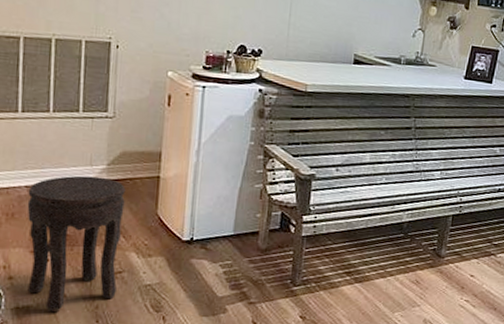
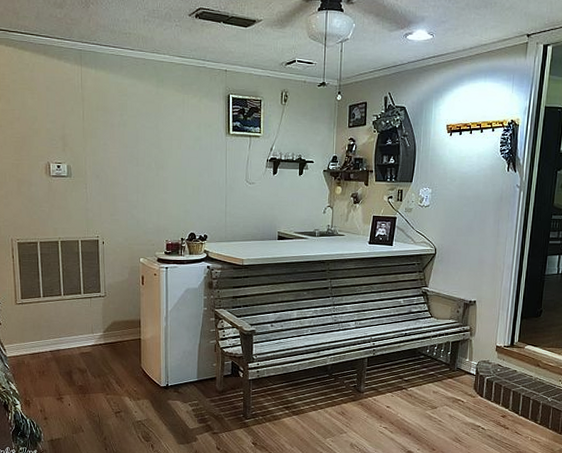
side table: present [27,175,126,313] -> none [52,341,118,443]

